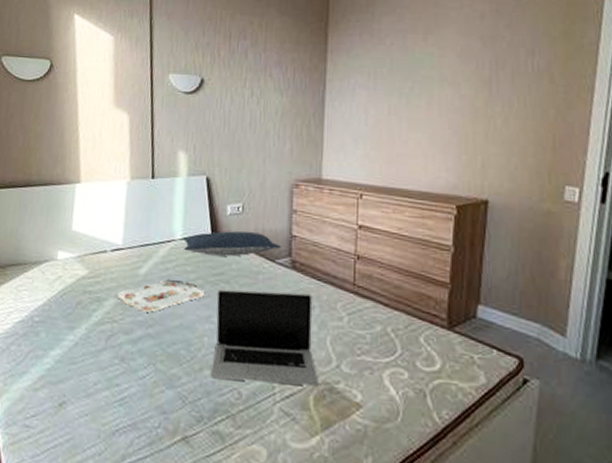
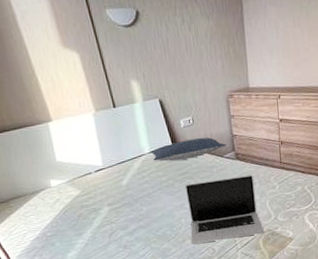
serving tray: present [117,279,206,312] -> none [108,183,177,212]

